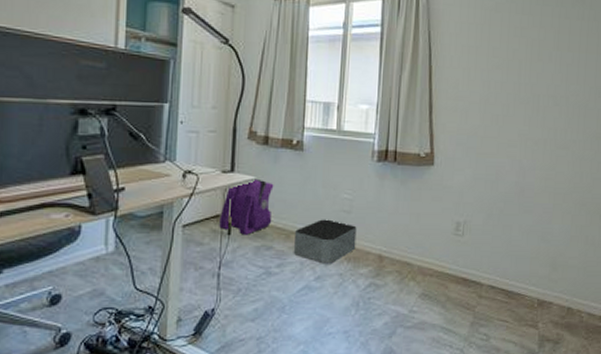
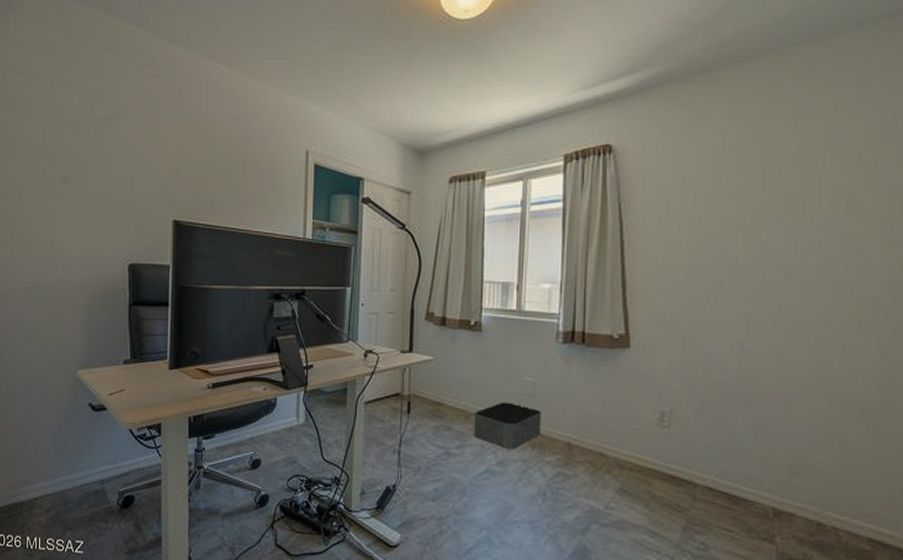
backpack: present [219,178,274,235] -> none [399,359,452,415]

